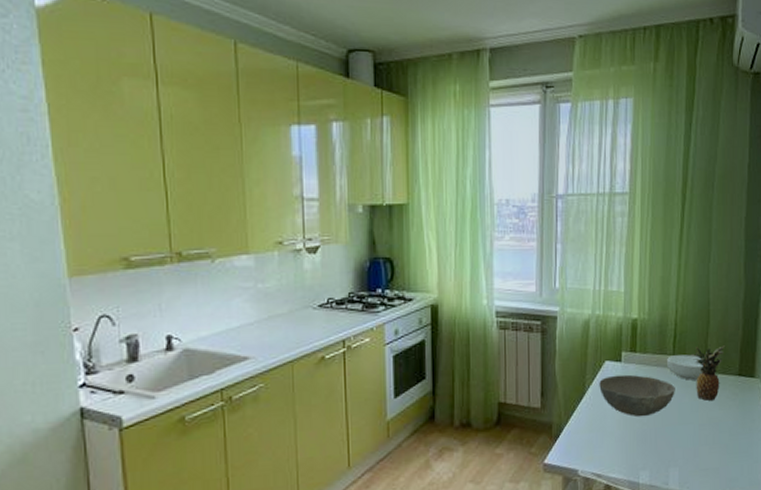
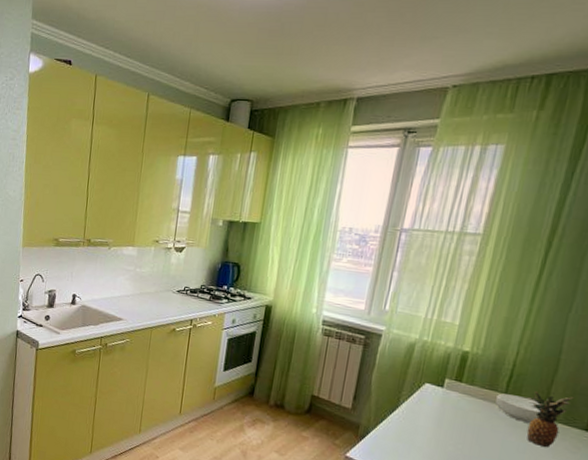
bowl: present [599,374,675,417] -> none [414,397,502,444]

